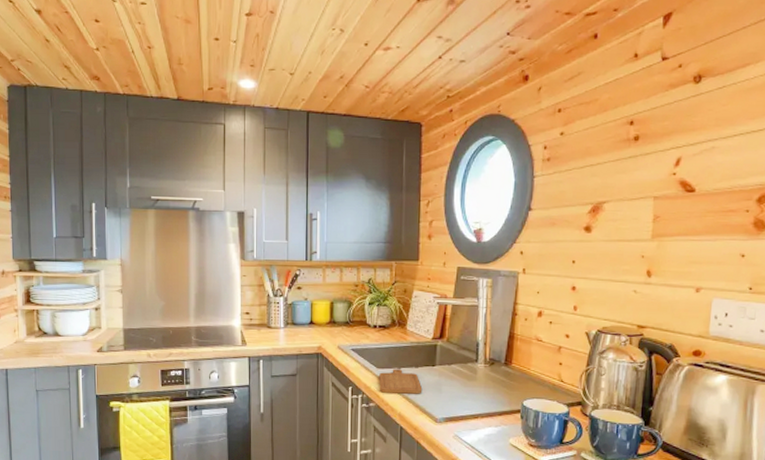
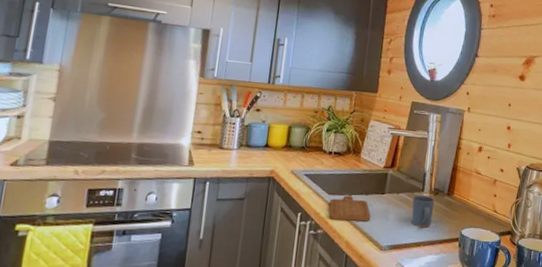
mug: none [466,365,491,399] -> present [412,195,435,228]

